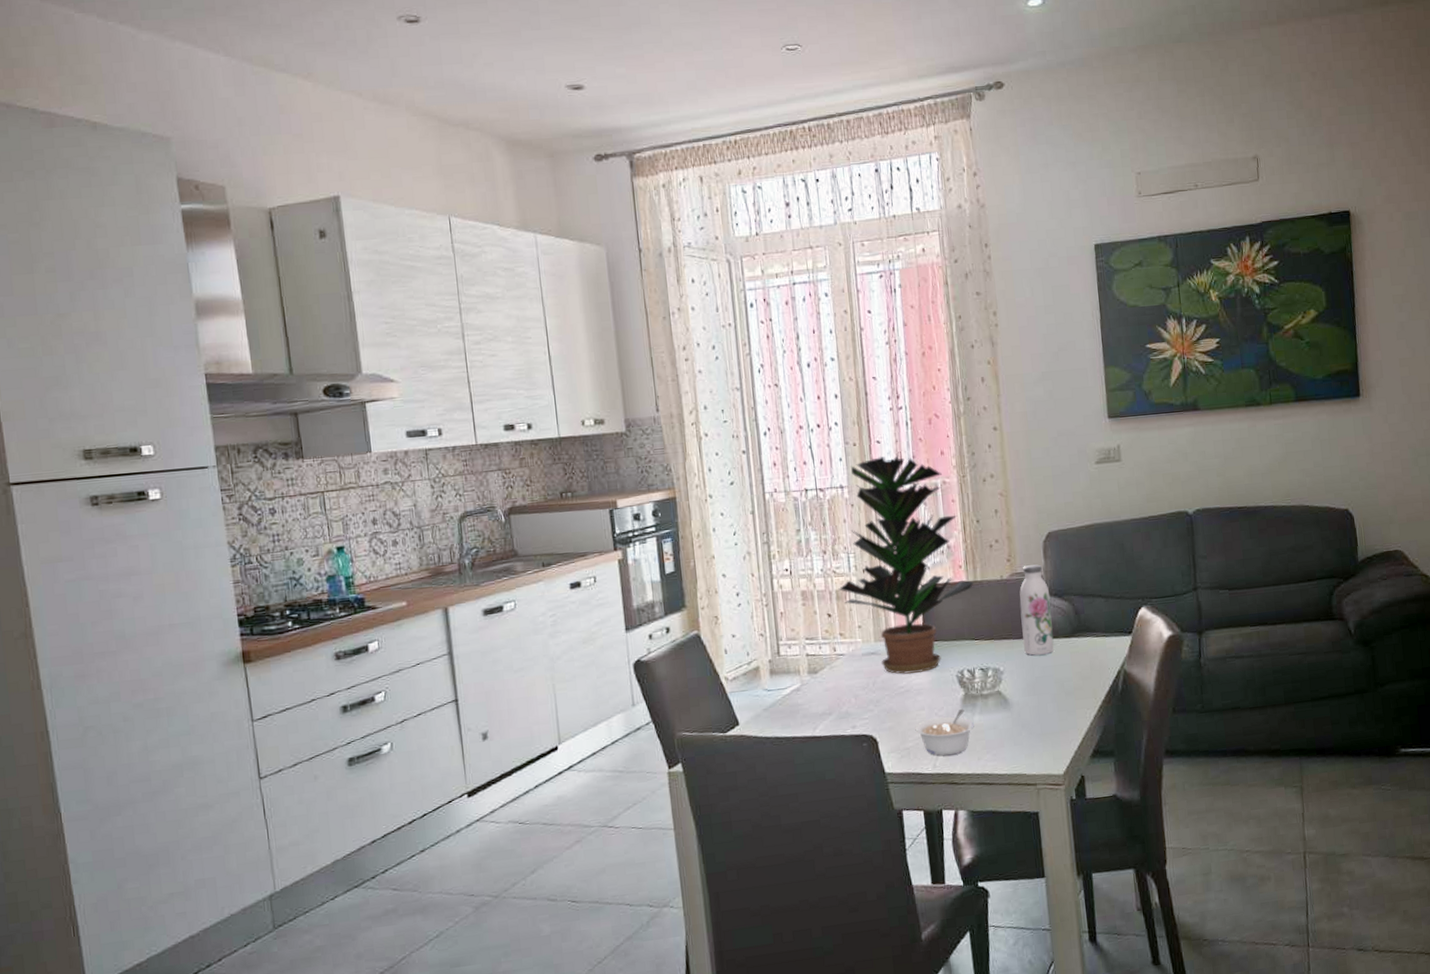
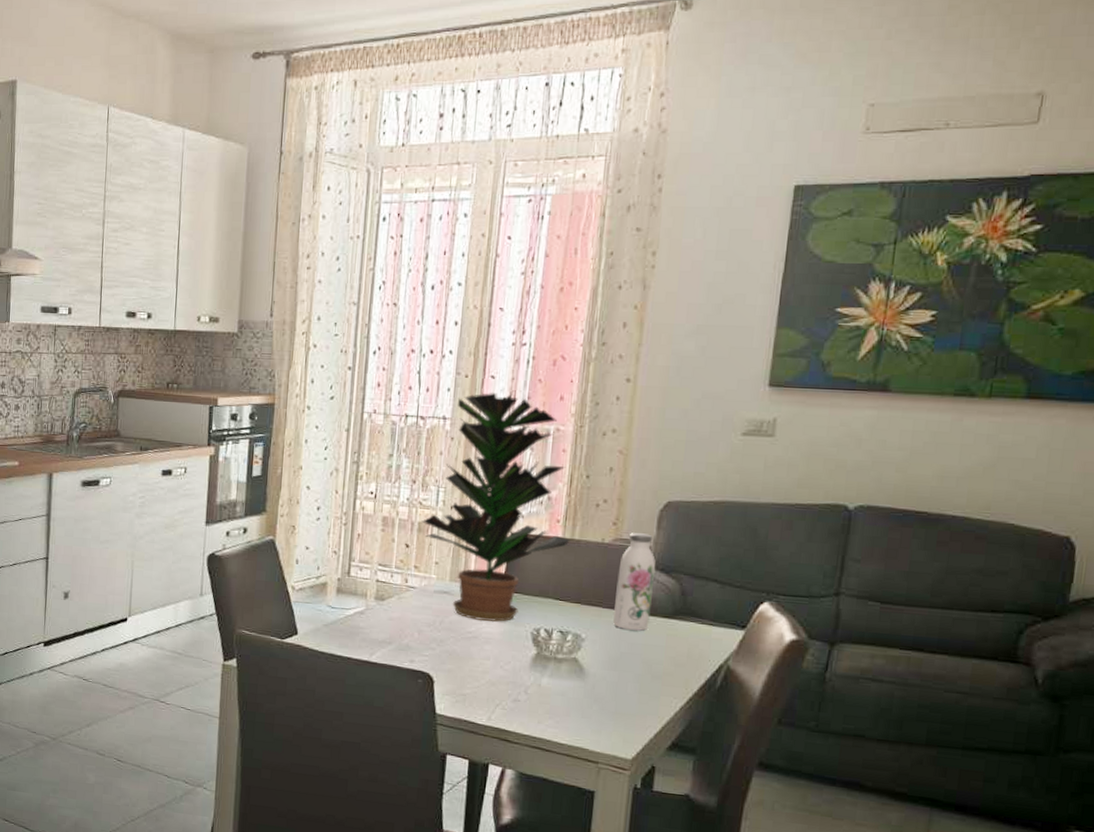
legume: present [915,709,974,756] -> none [476,668,541,712]

